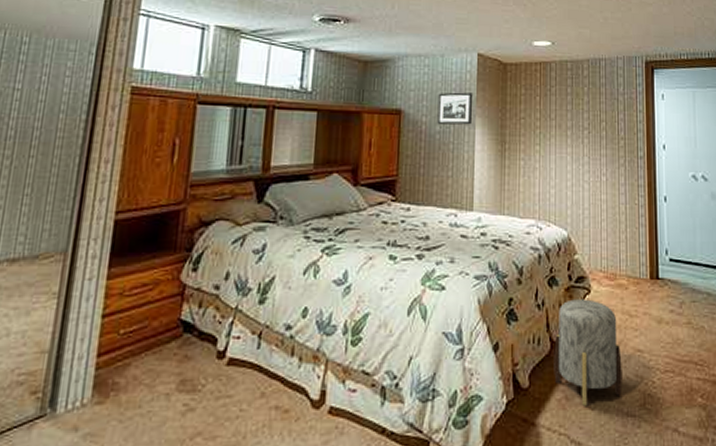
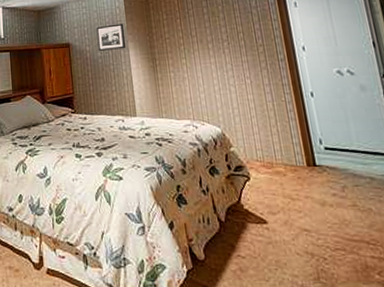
stool: present [554,299,624,406] -> none [222,185,294,277]

